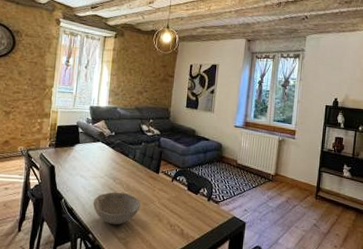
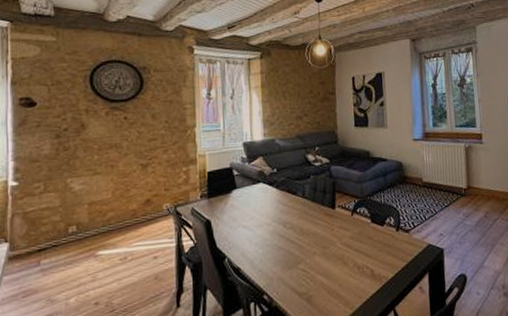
bowl: present [92,192,141,225] -> none [262,238,320,280]

